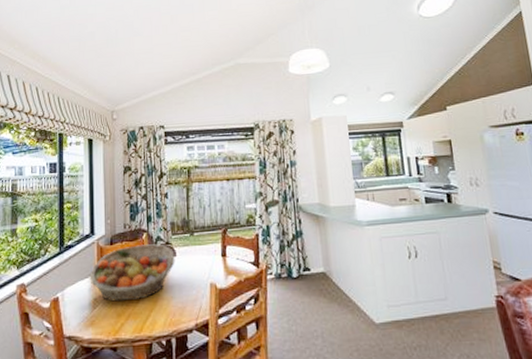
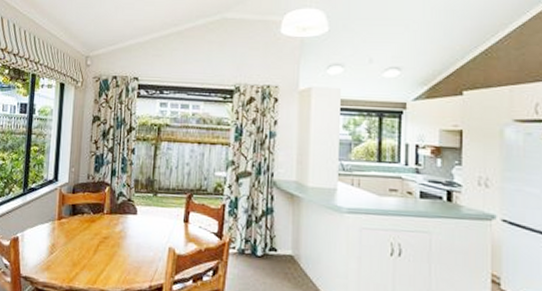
fruit basket: present [90,244,175,302] -> none [49,197,136,252]

